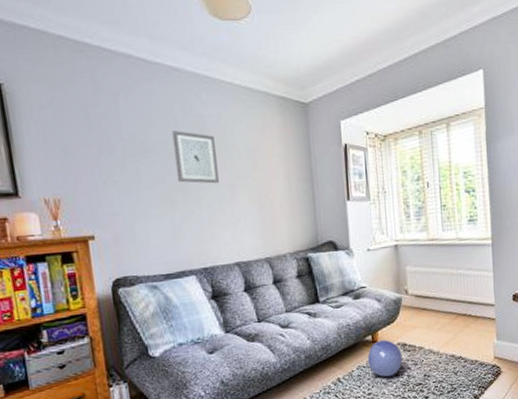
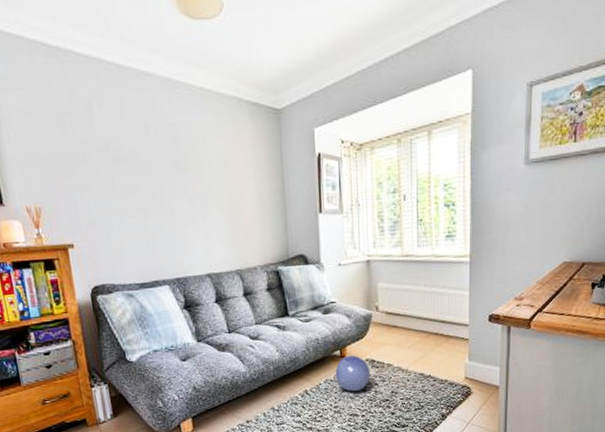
wall art: present [171,130,219,184] -> none [144,139,191,194]

